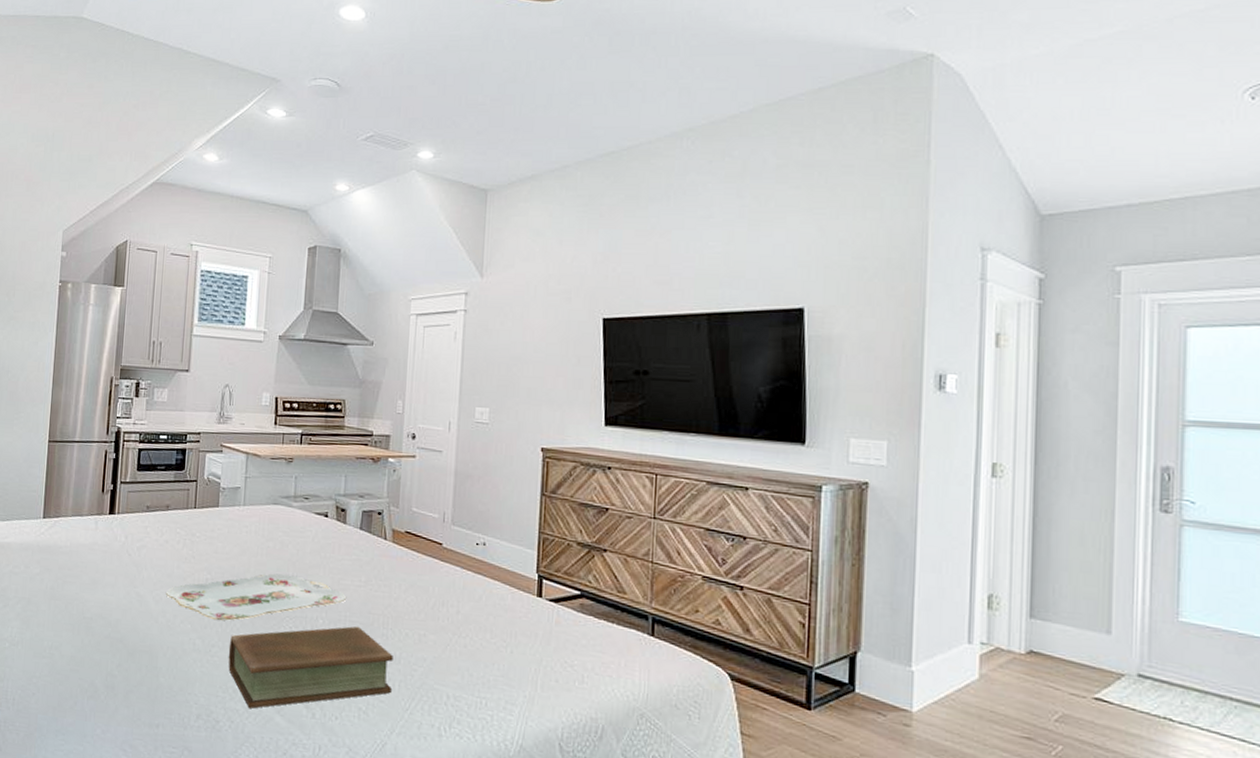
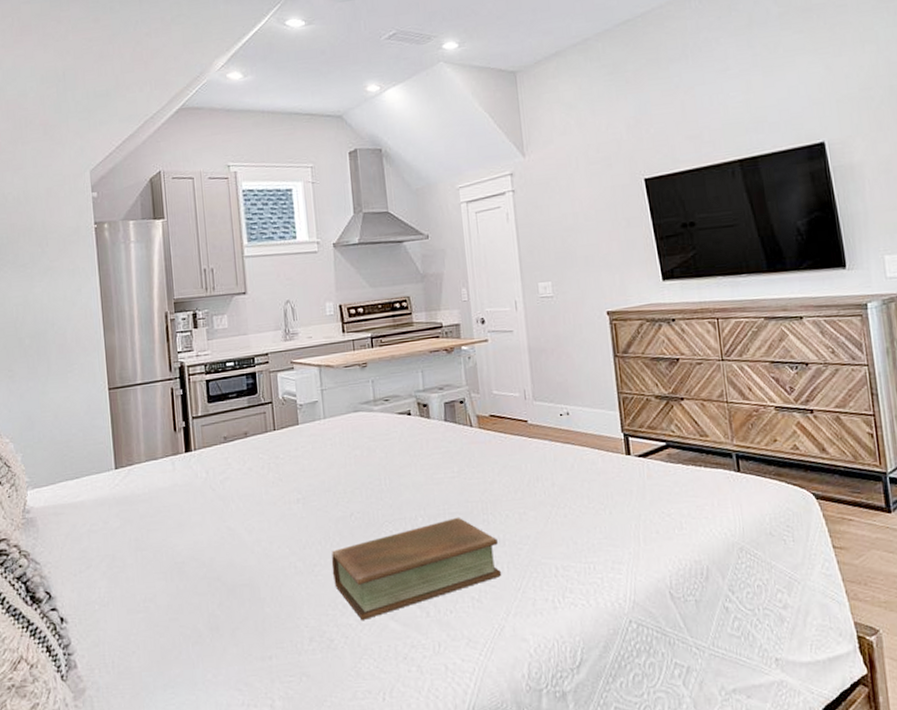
serving tray: present [165,573,347,621] -> none [257,478,443,539]

